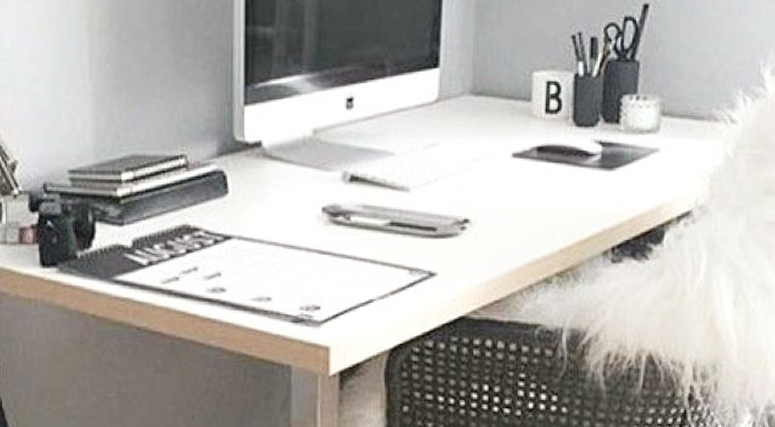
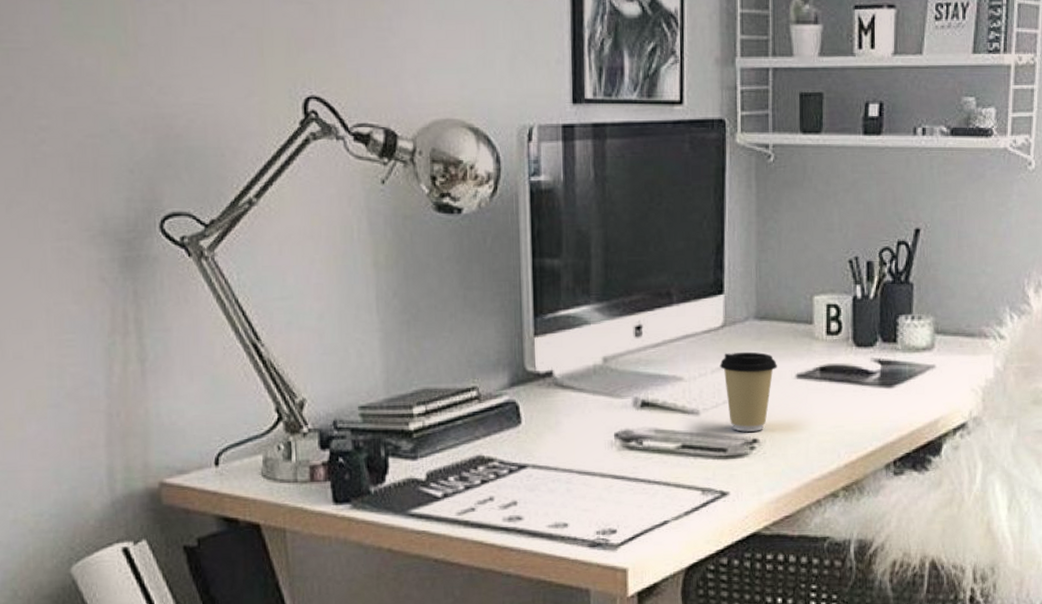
coffee cup: none [432,128,492,211] -> present [719,351,777,432]

